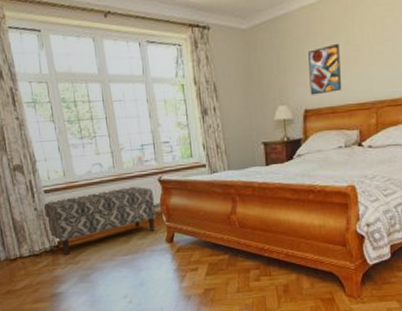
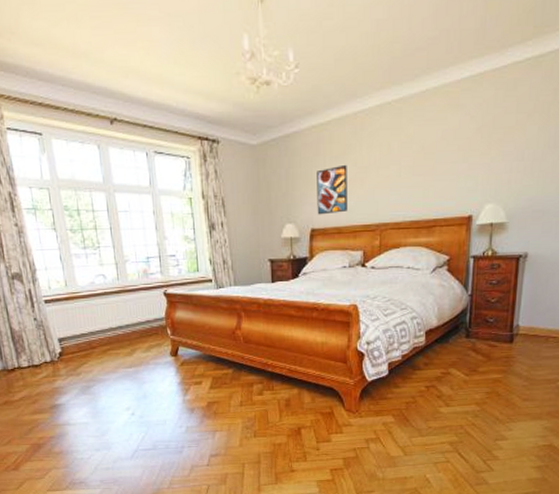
bench: present [42,186,156,255] -> none [42,298,161,366]

